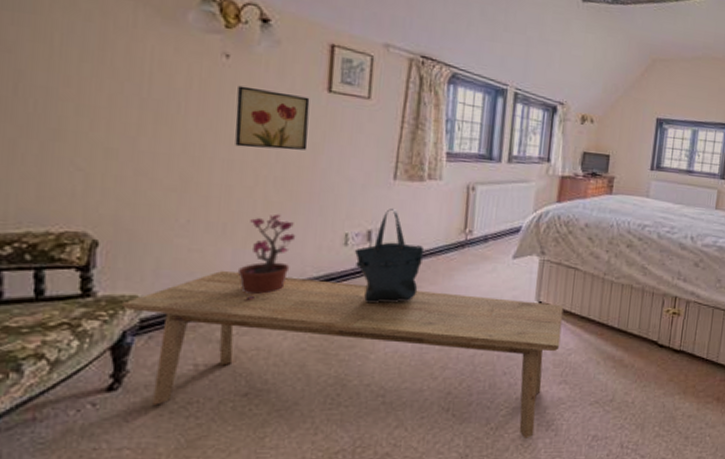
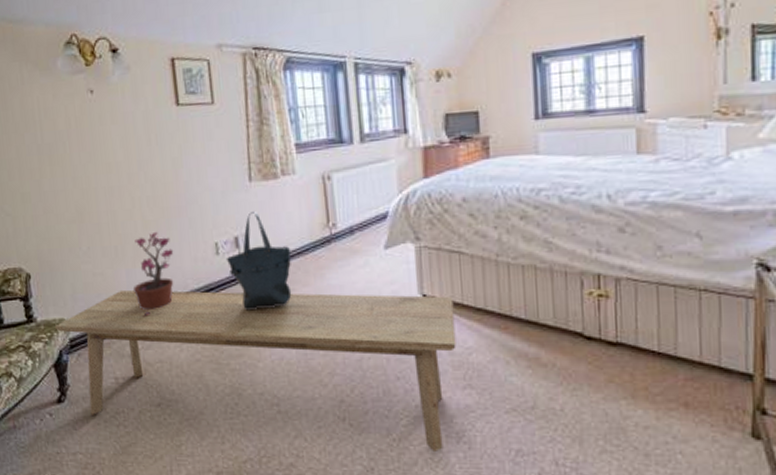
wall art: present [235,85,310,150] -> none [104,114,169,174]

